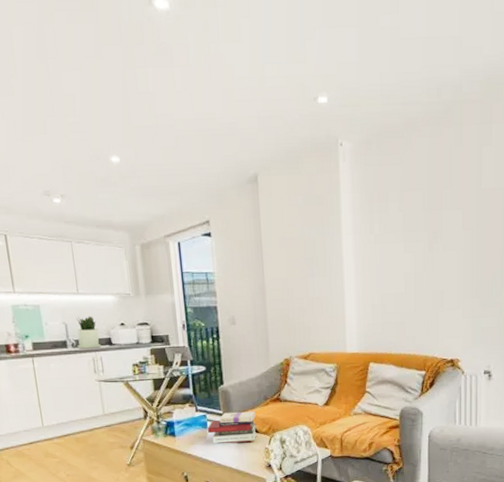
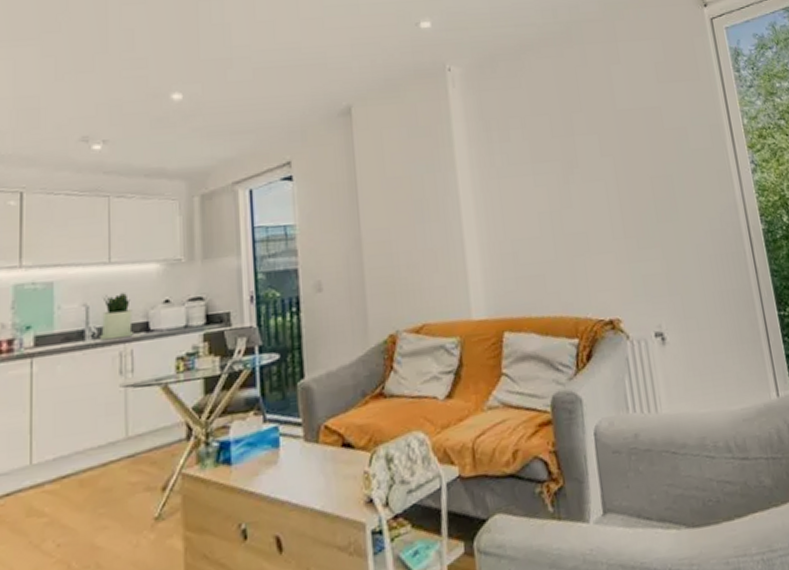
books: present [207,411,257,444] -> none [279,415,352,472]

